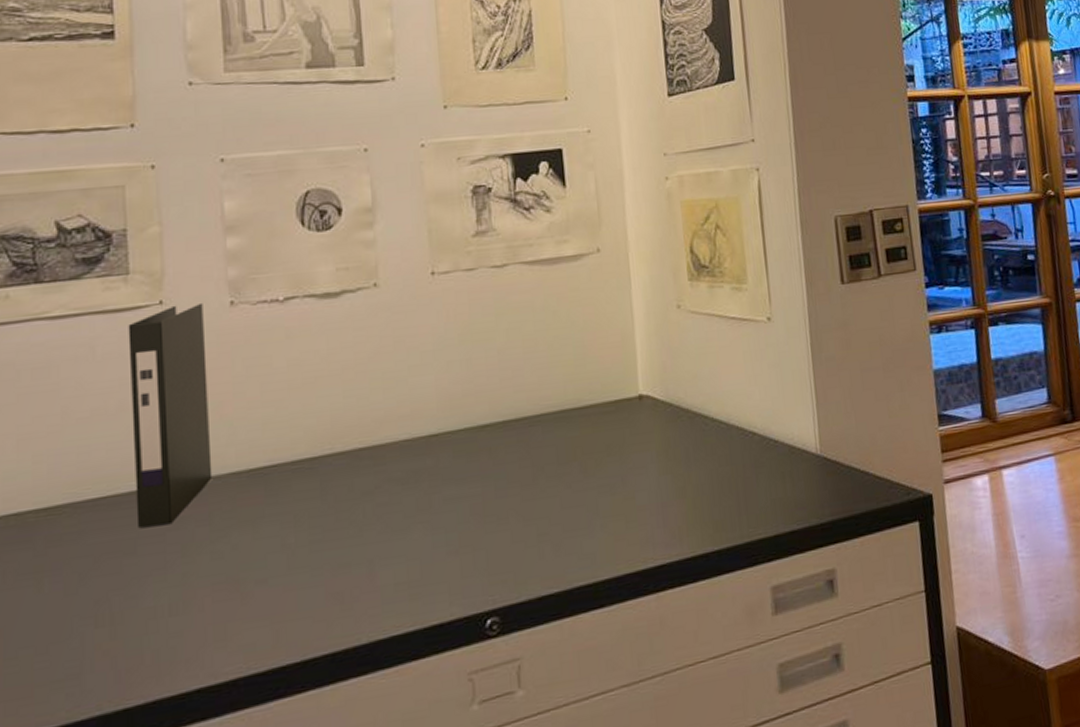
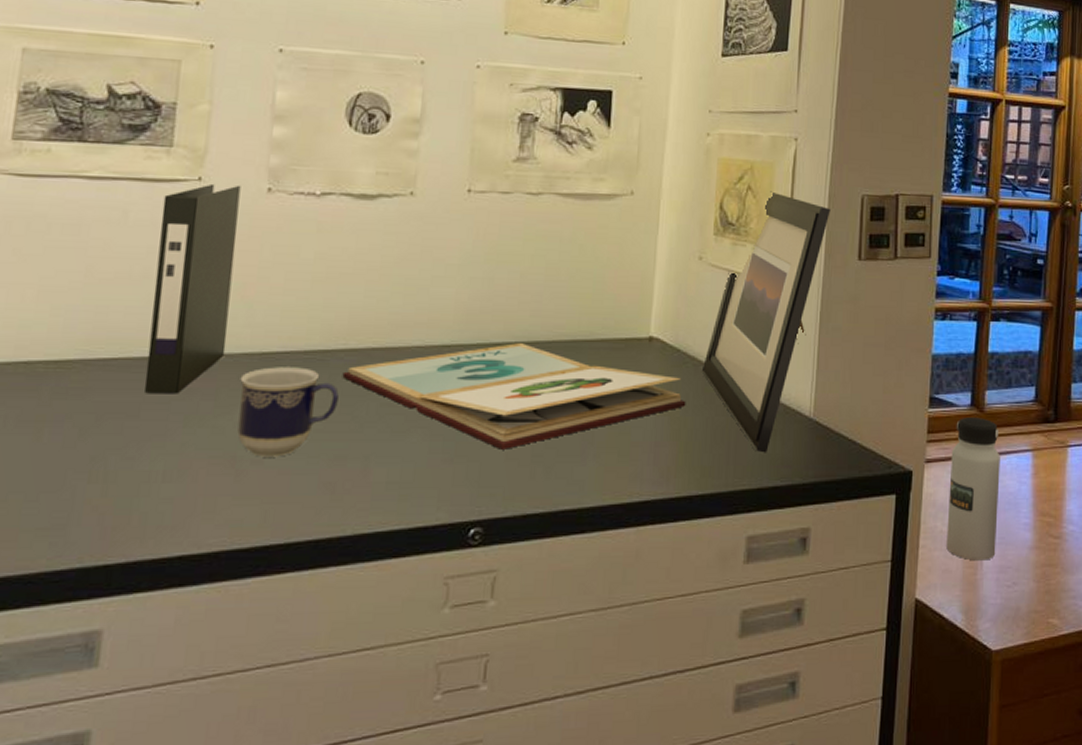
cup: none [231,478,333,577] -> present [237,367,339,457]
open book: none [333,421,688,534] -> present [342,343,686,450]
picture frame: none [697,226,805,498] -> present [701,191,831,453]
water bottle: none [969,428,1033,579] -> present [946,418,1000,561]

